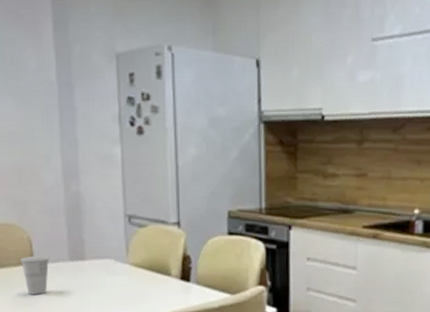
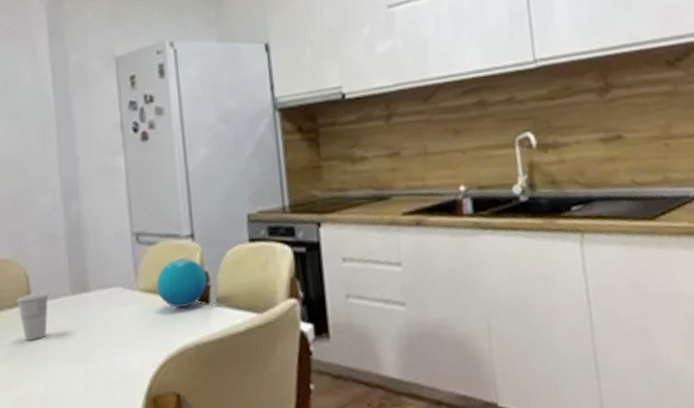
decorative orb: none [145,241,188,282] -> present [156,258,206,308]

